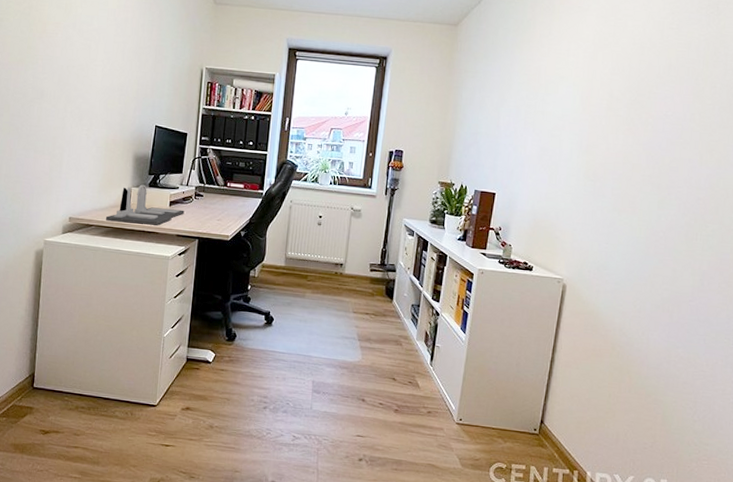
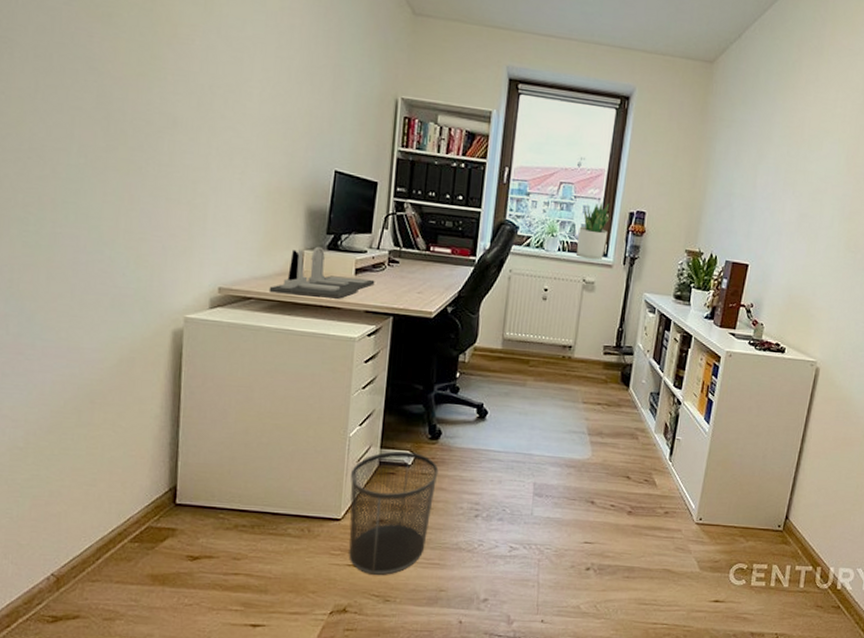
waste bin: none [162,350,234,455] -> present [349,451,439,575]
planter: none [345,143,374,192] -> present [577,201,611,261]

